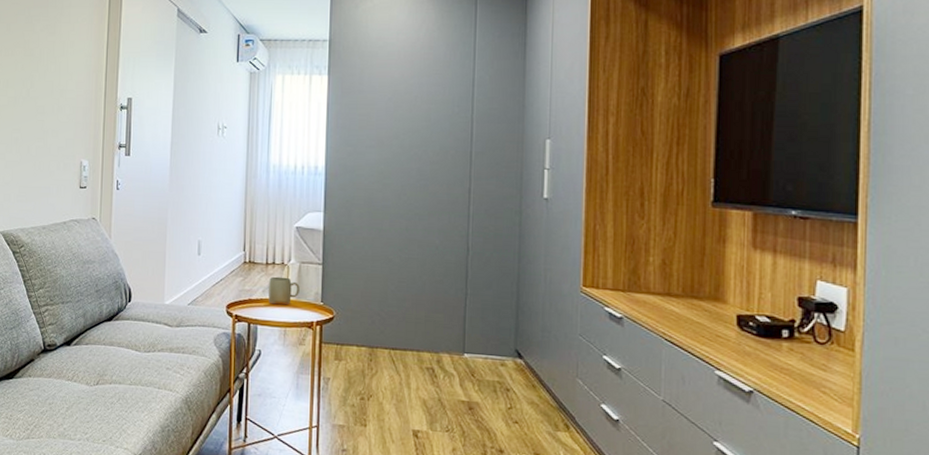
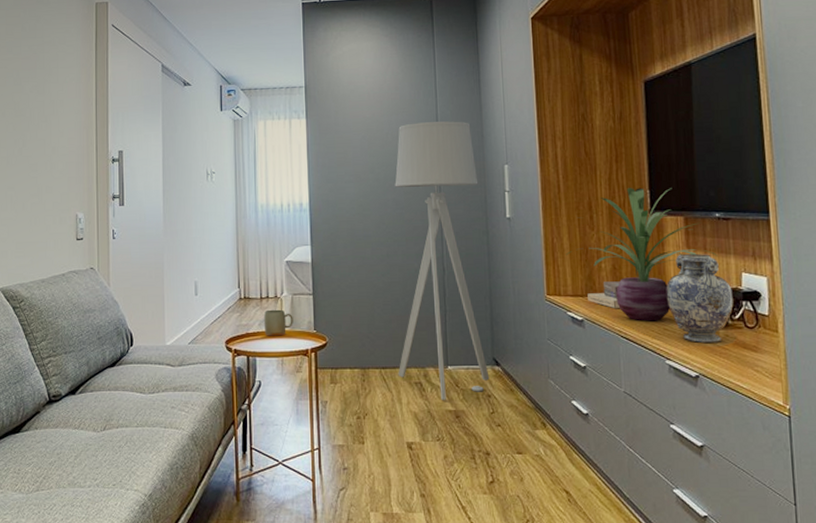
floor lamp: none [408,87,515,391] -> present [395,121,490,401]
decorative plant: none [609,173,790,326] -> present [566,187,718,322]
books: none [630,277,670,308] -> present [587,281,621,308]
decorative vase: none [722,253,803,357] -> present [666,253,734,344]

